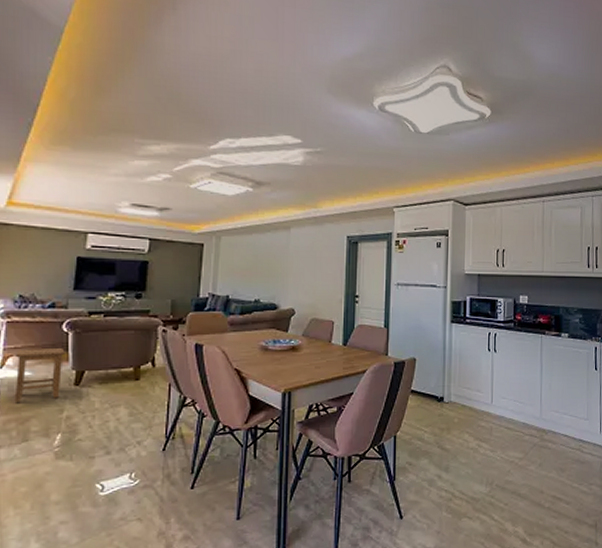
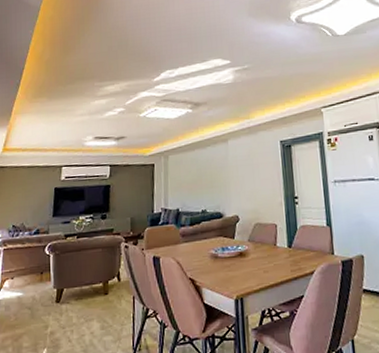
stool: present [14,347,65,402] -> none [10,268,48,321]

